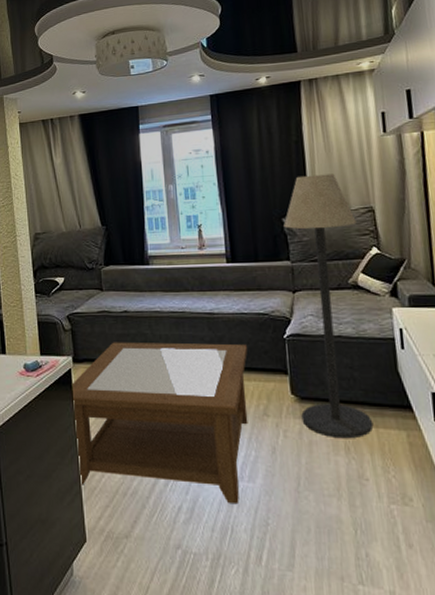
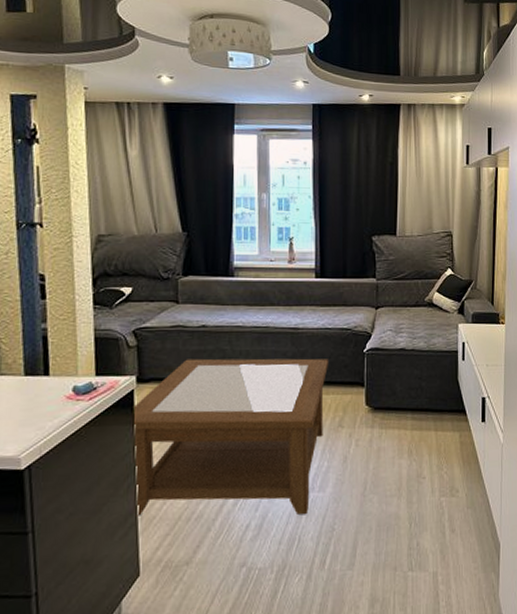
floor lamp: present [283,173,374,439] -> none [373,197,437,443]

